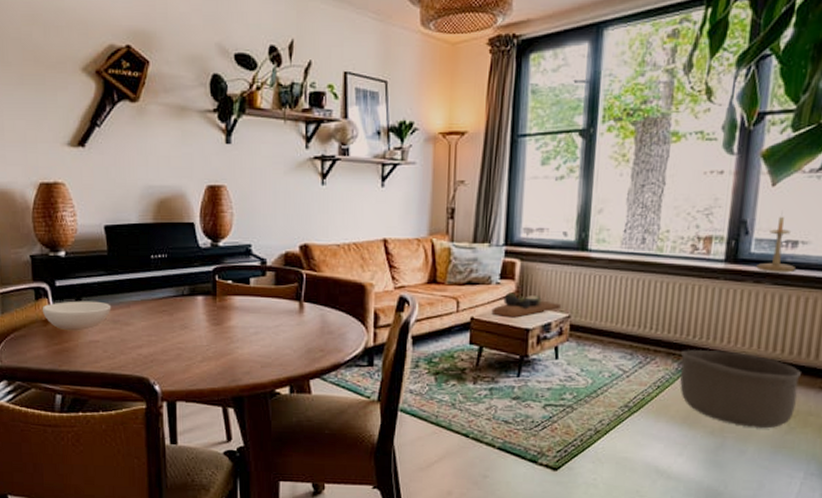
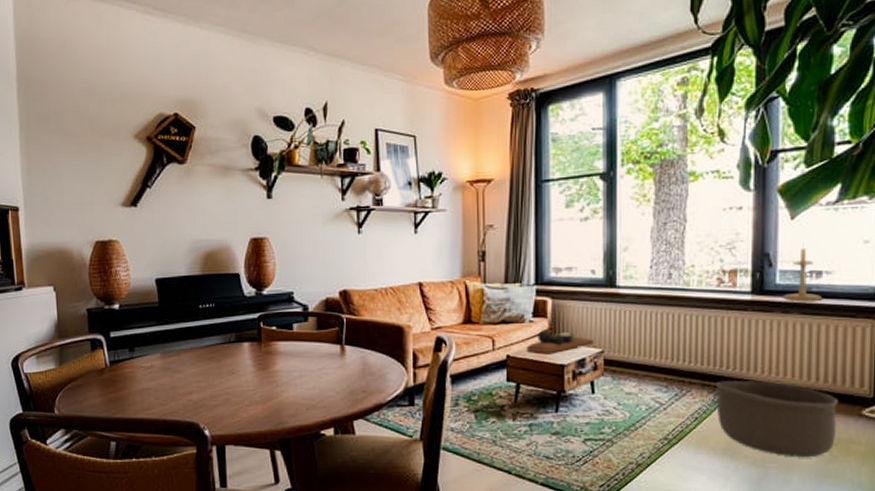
bowl: present [43,301,112,331] -> none [98,350,163,380]

